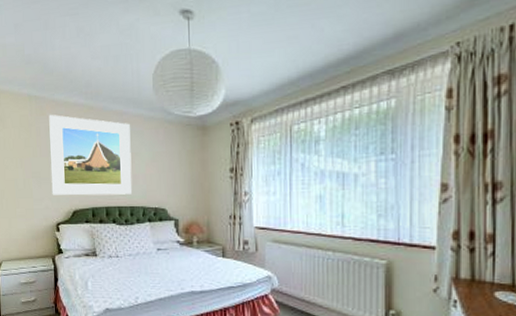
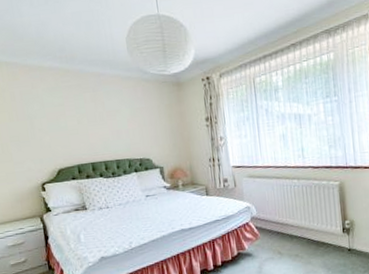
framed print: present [49,114,132,196] -> none [23,78,116,157]

